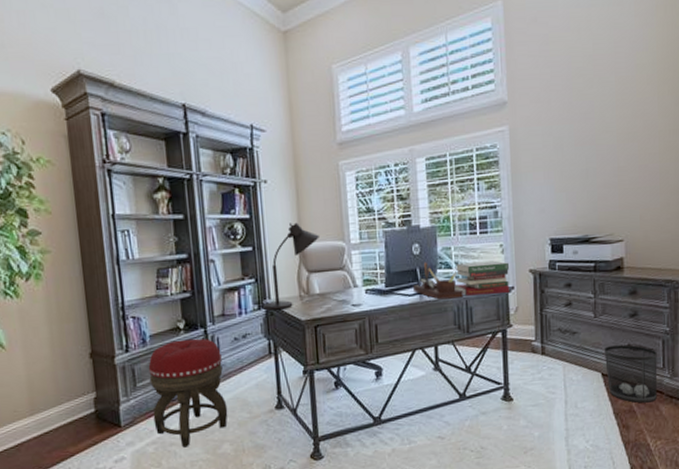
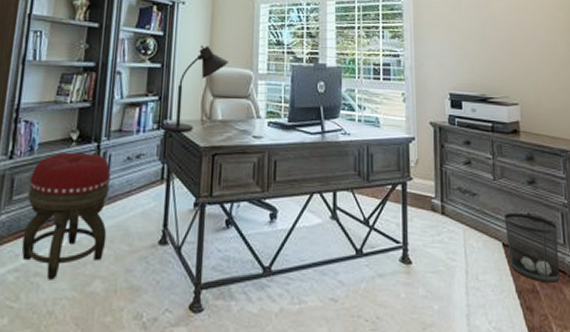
desk organizer: present [413,262,464,300] -> none [316,101,366,143]
books: present [454,260,510,296] -> none [356,107,410,144]

